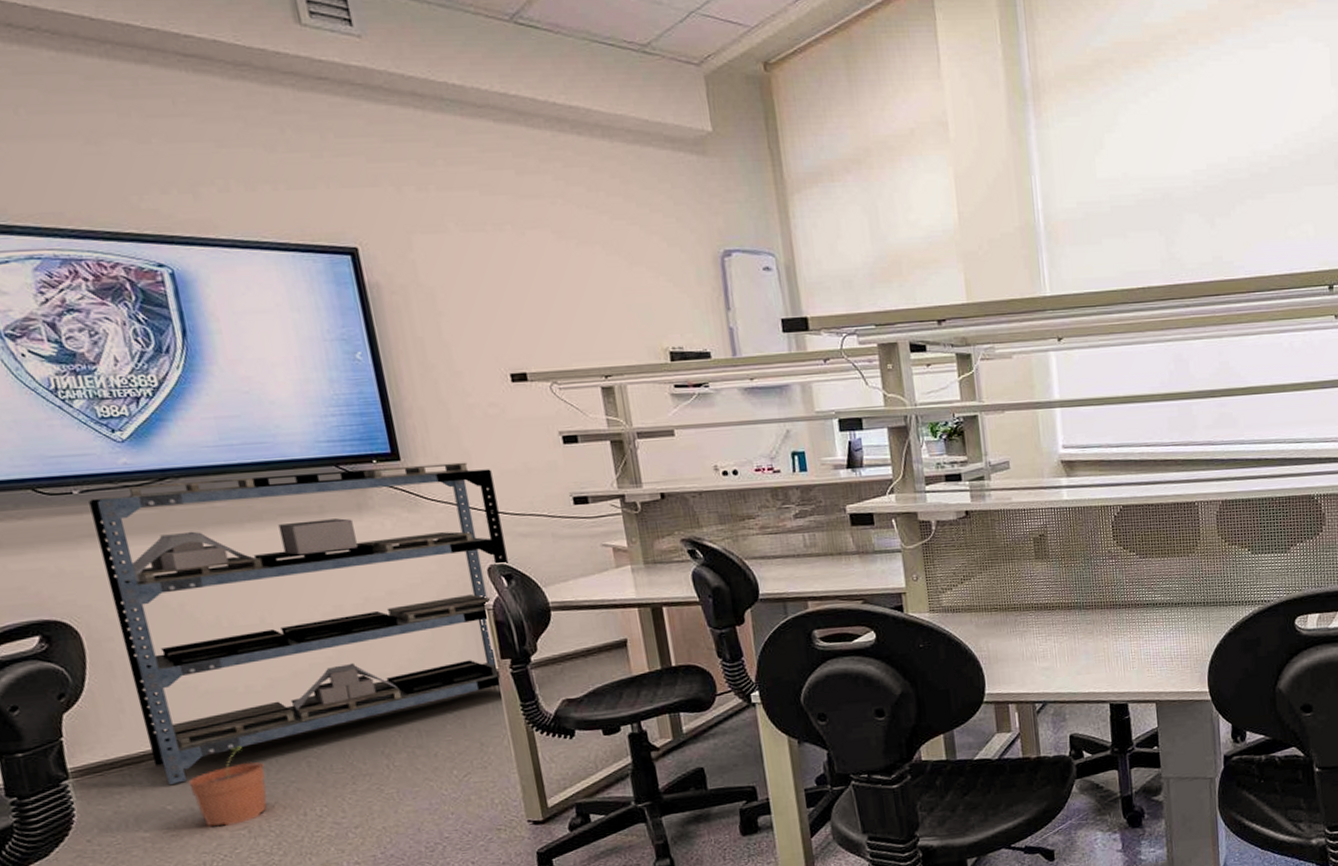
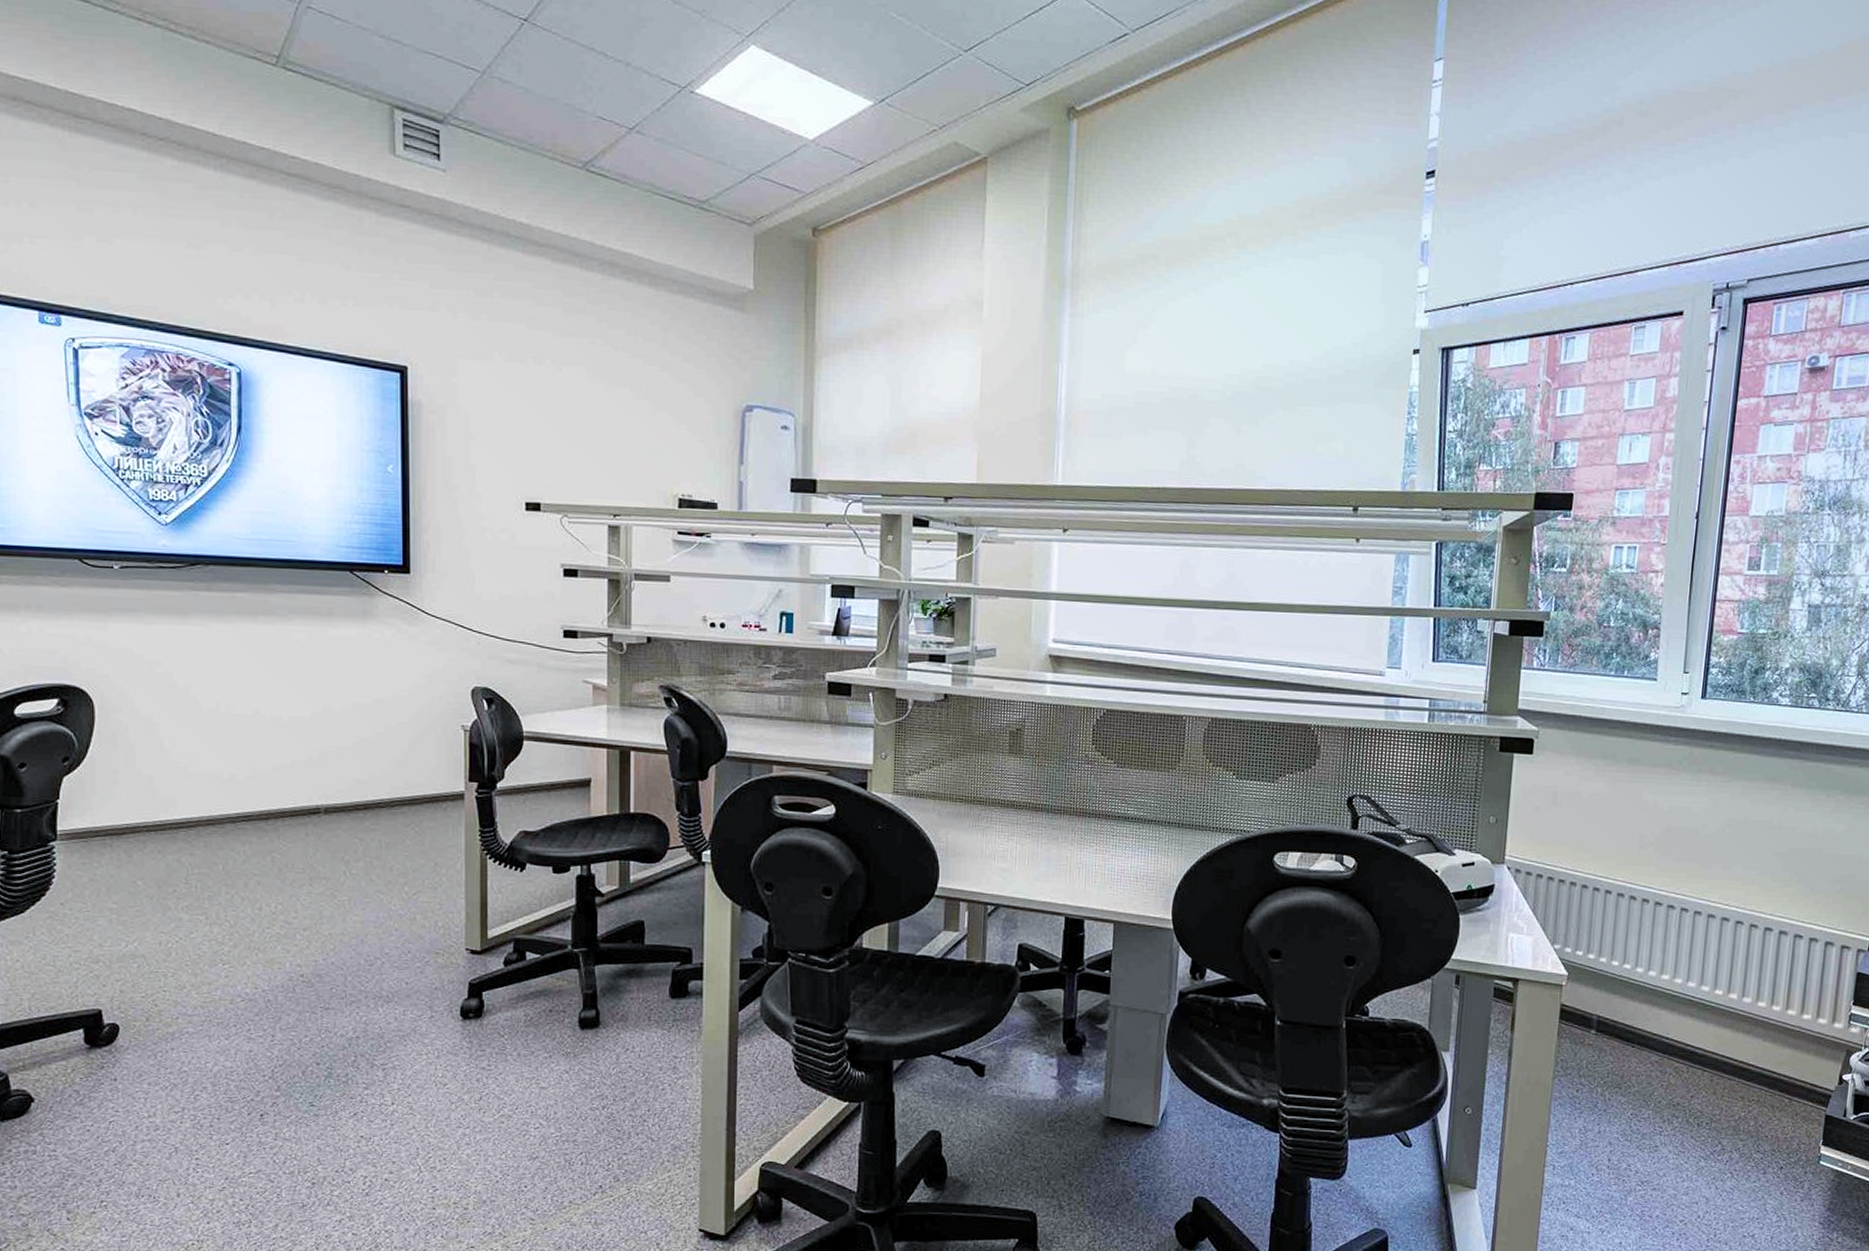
shelving unit: present [89,462,508,785] -> none [126,568,492,860]
plant pot: present [188,746,267,828] -> none [161,832,232,909]

